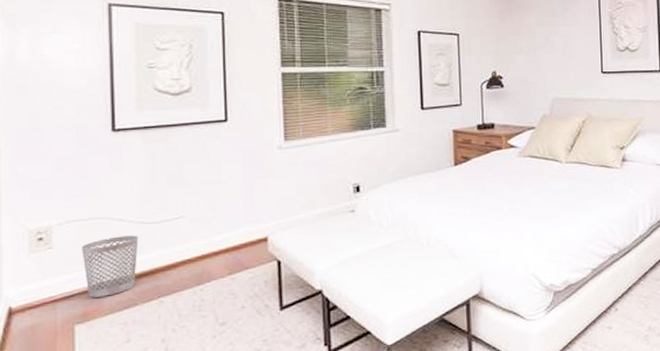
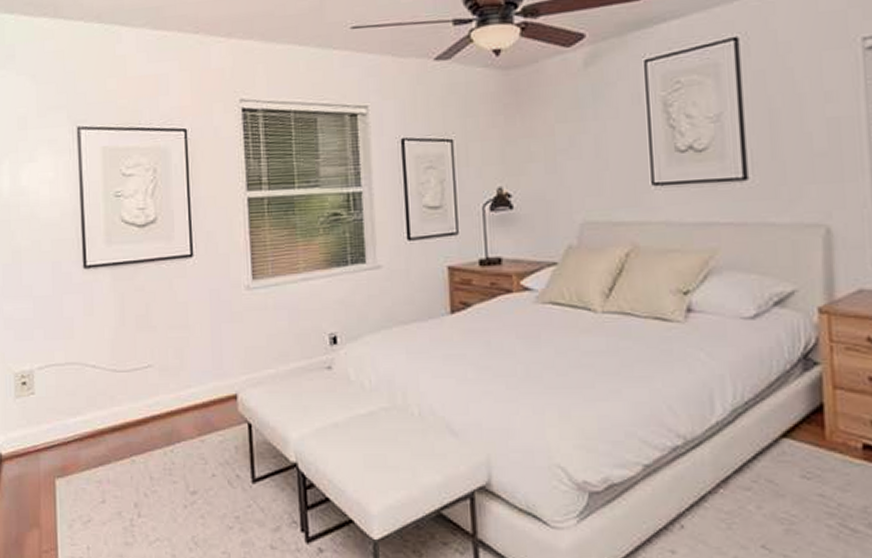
wastebasket: present [81,235,139,298] -> none [59,384,111,450]

